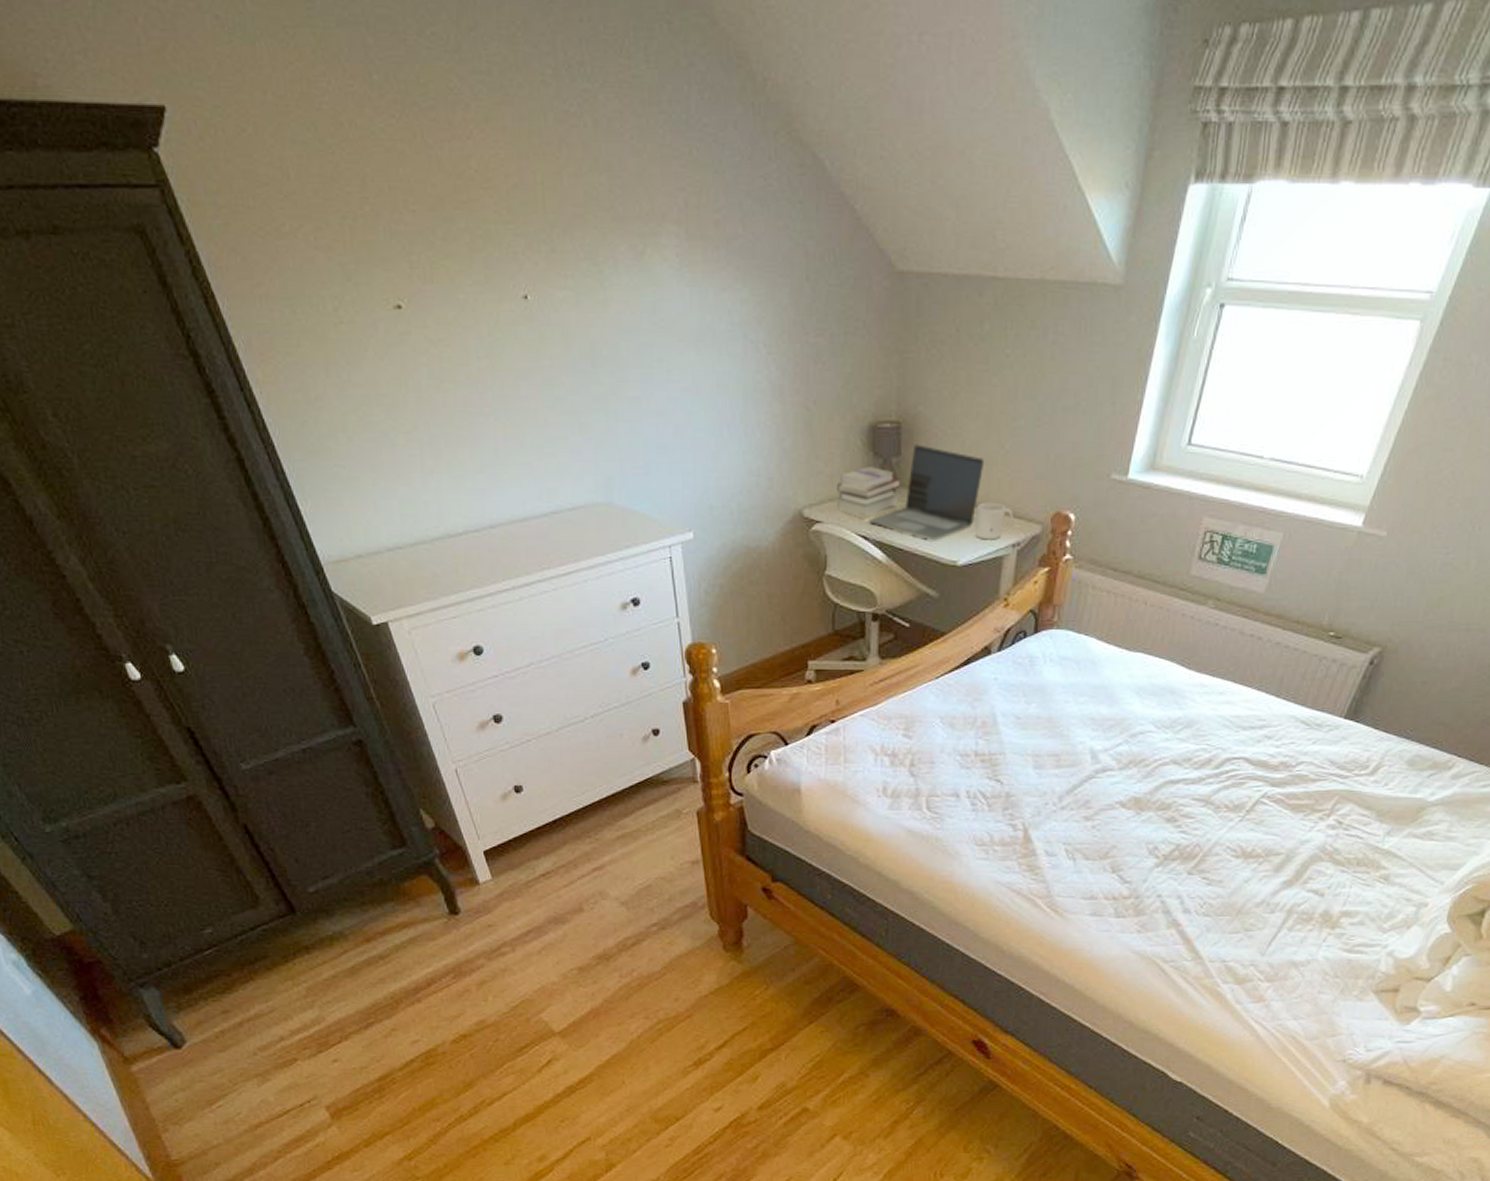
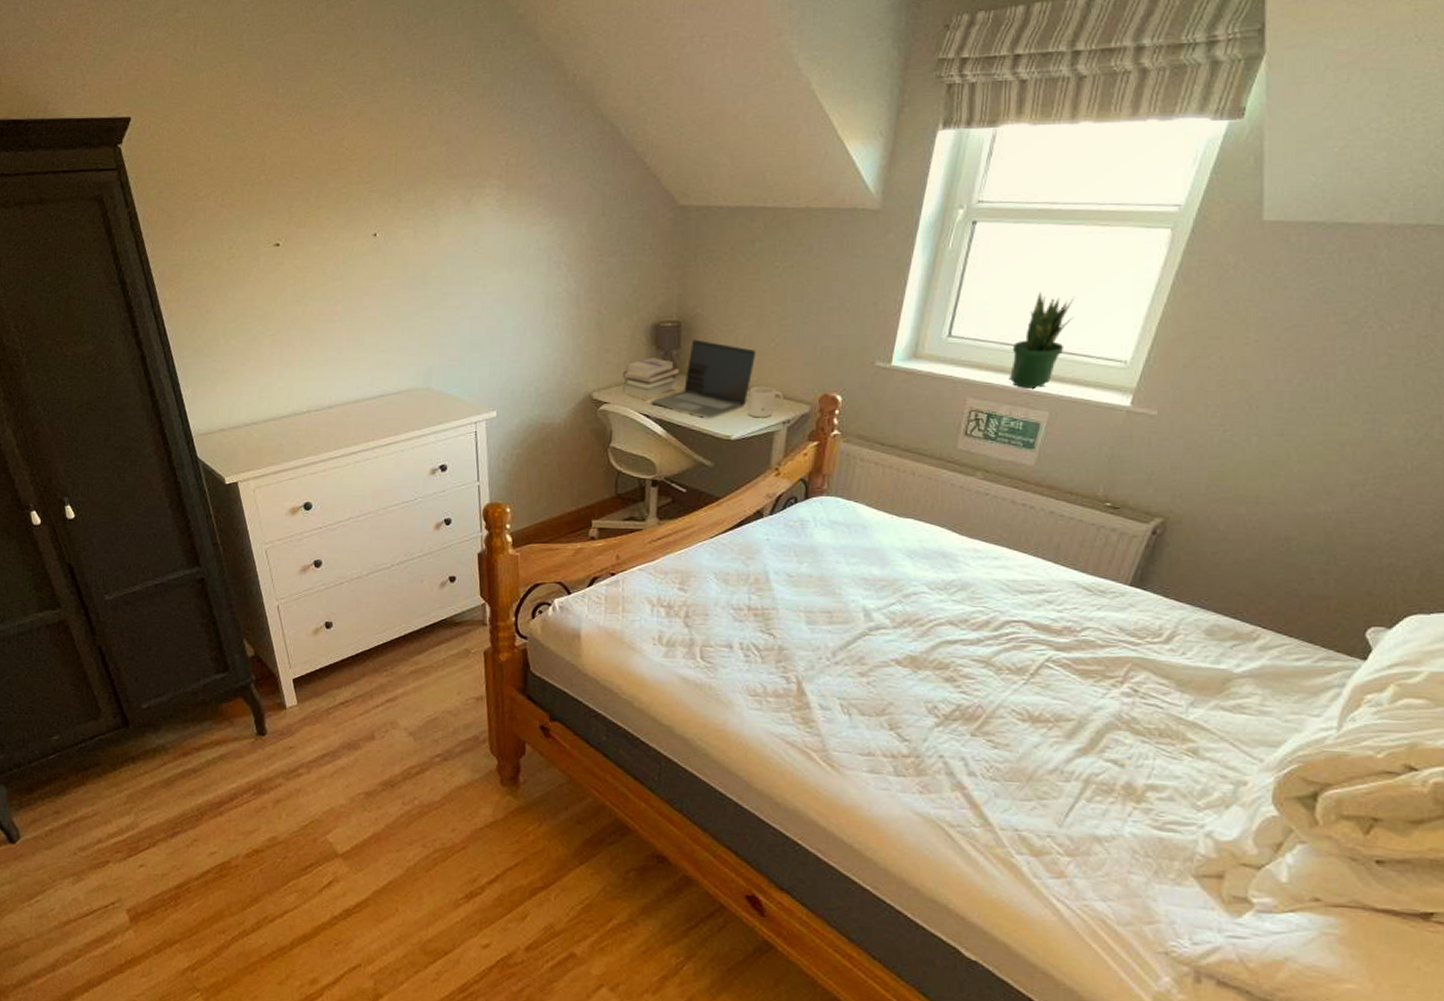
planter: none [1247,392,1319,506] -> present [1010,291,1075,388]

